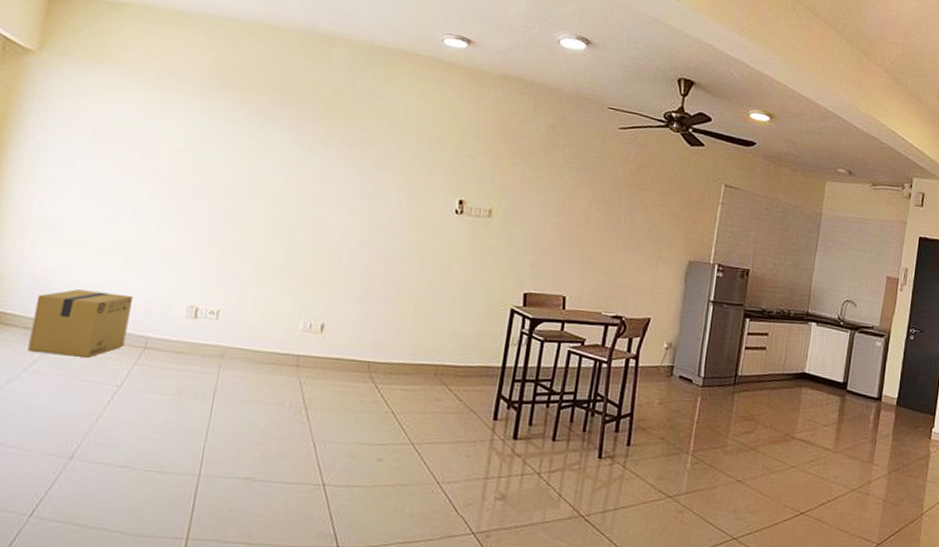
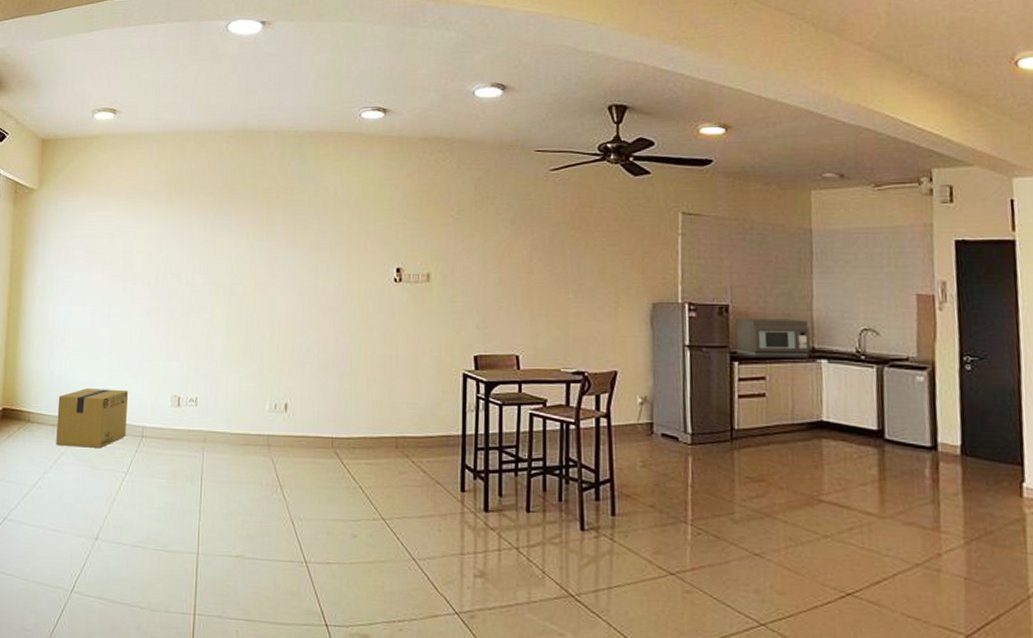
microwave: none [750,281,807,321] -> present [735,318,811,358]

